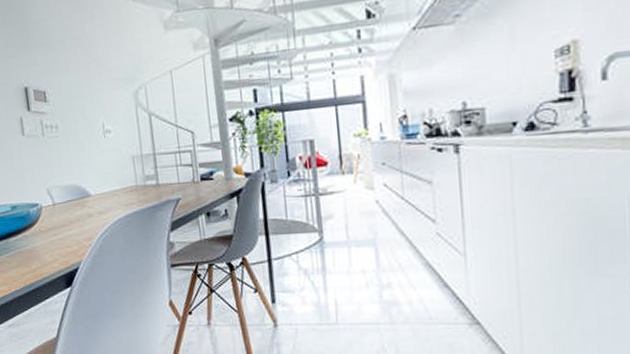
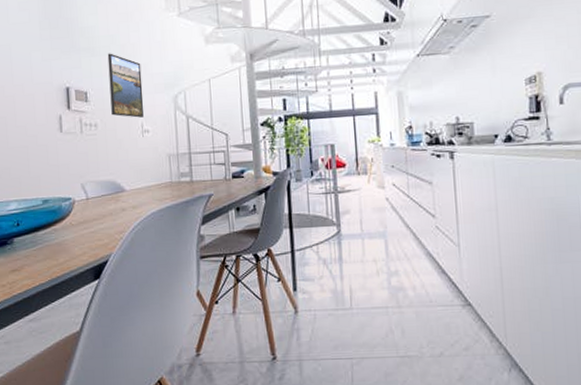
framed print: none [62,47,104,118] -> present [107,53,144,118]

